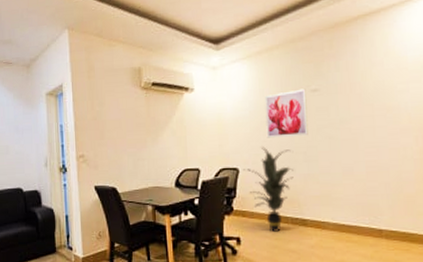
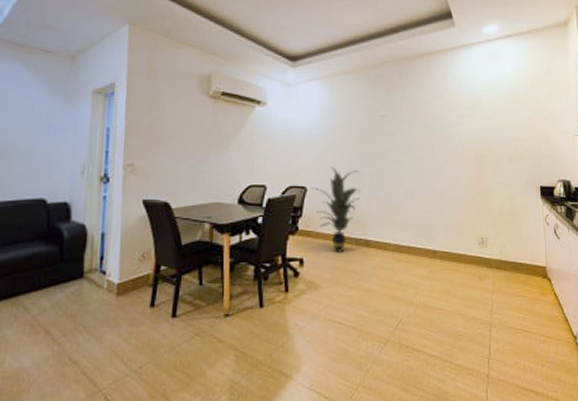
wall art: present [265,88,308,138] -> none [336,113,376,159]

